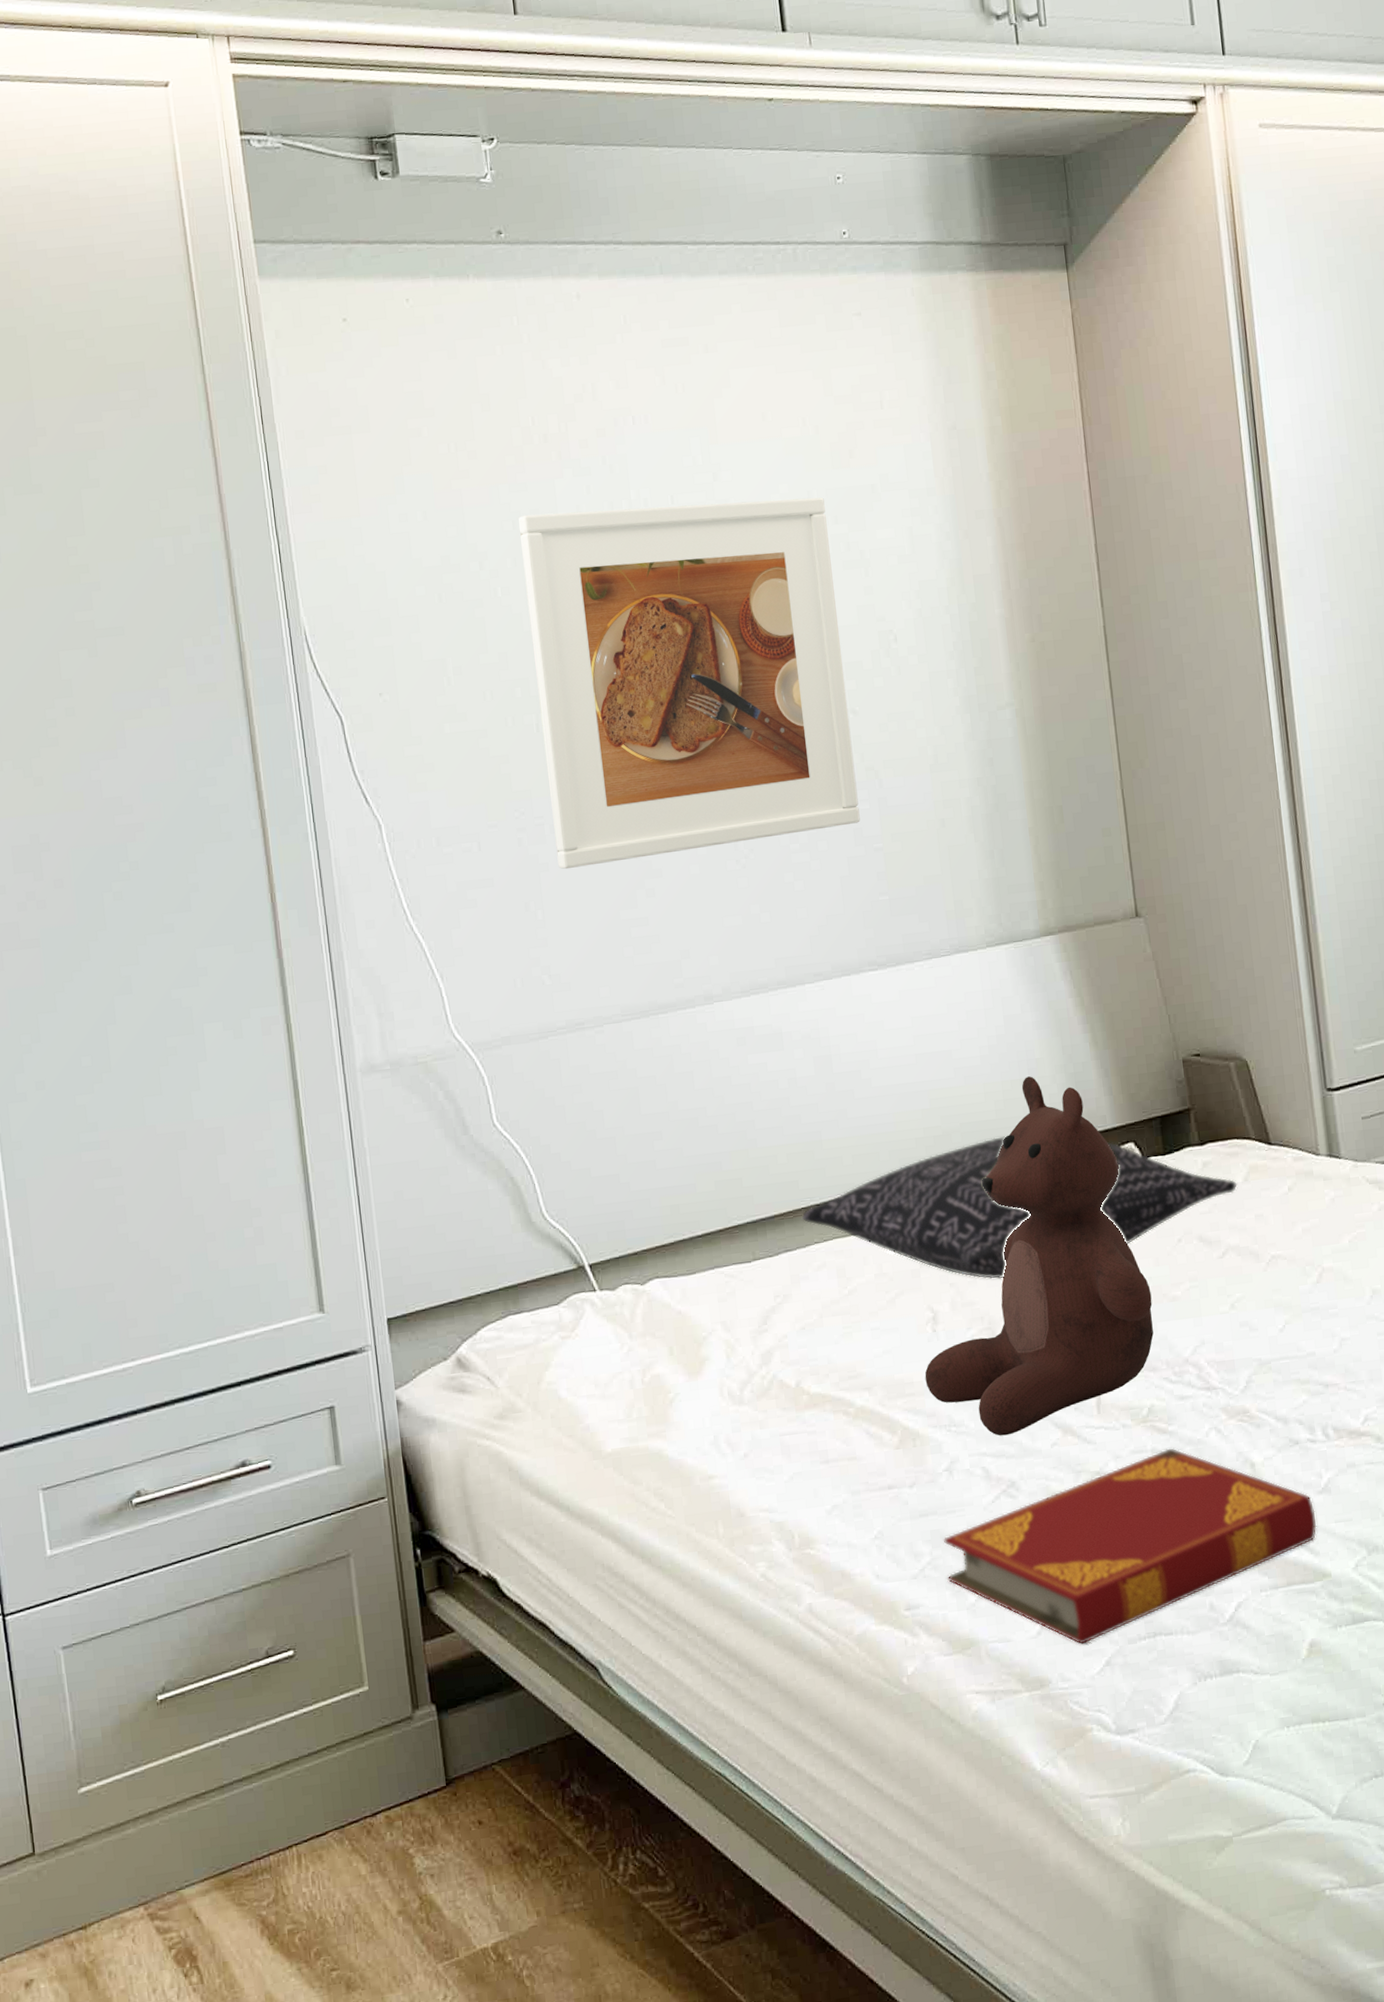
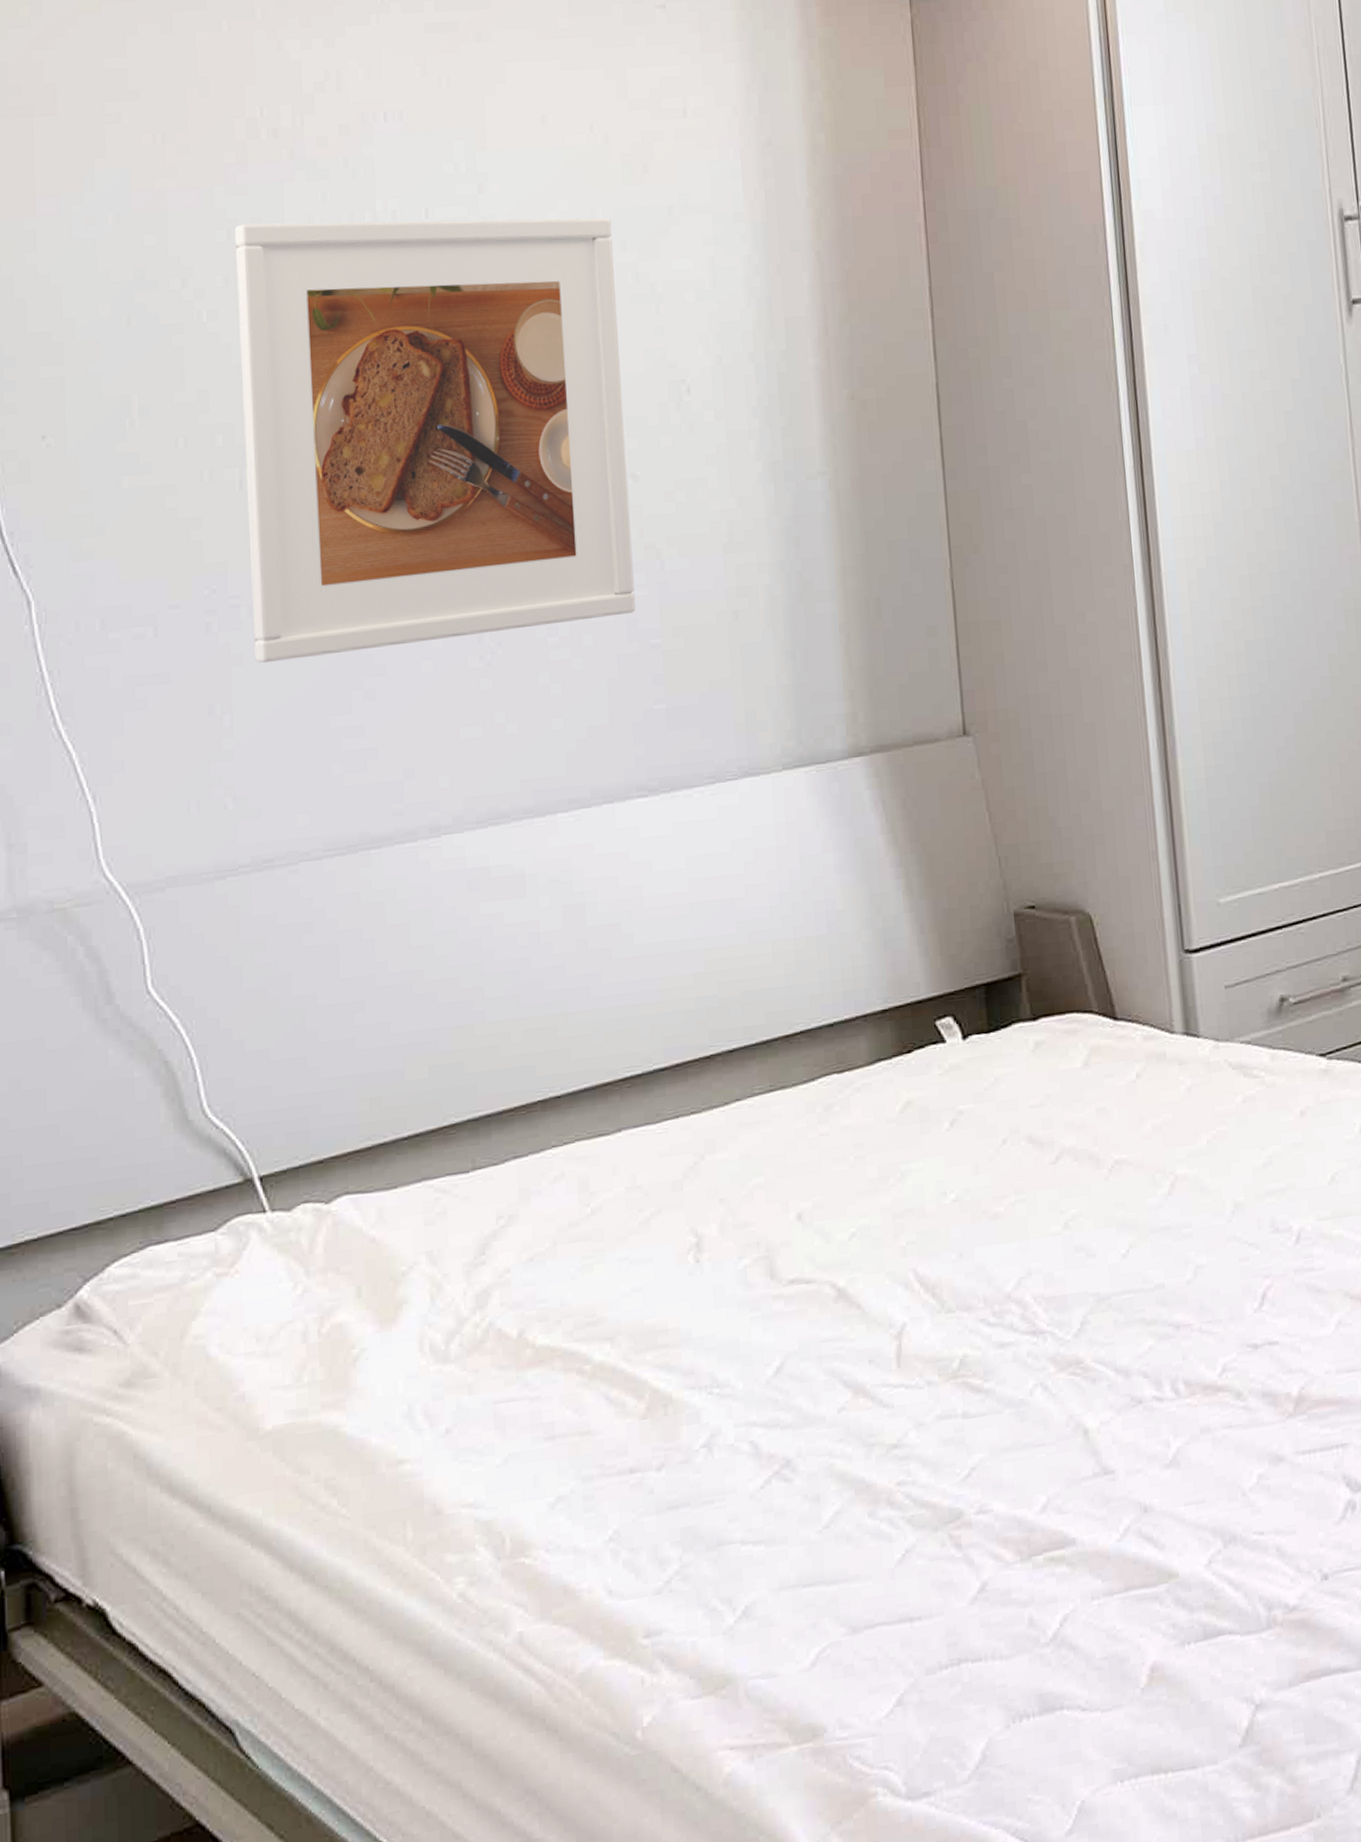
pillow: present [801,1136,1238,1279] -> none [536,1008,1076,1193]
teddy bear: present [924,1076,1154,1436] -> none [683,932,969,1399]
hardback book: present [944,1448,1317,1645] -> none [697,1411,1163,1678]

